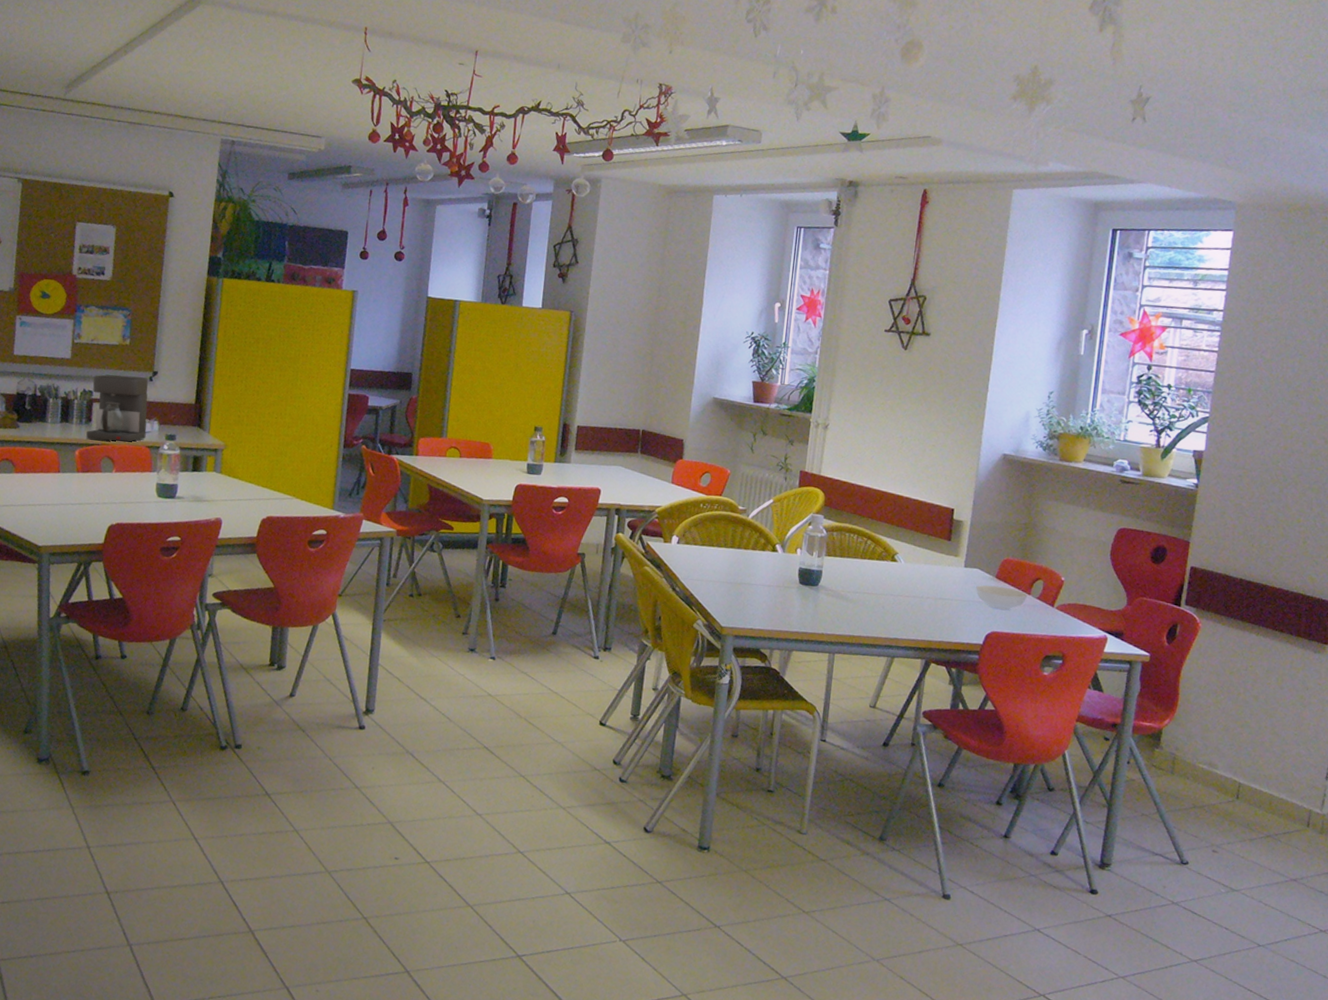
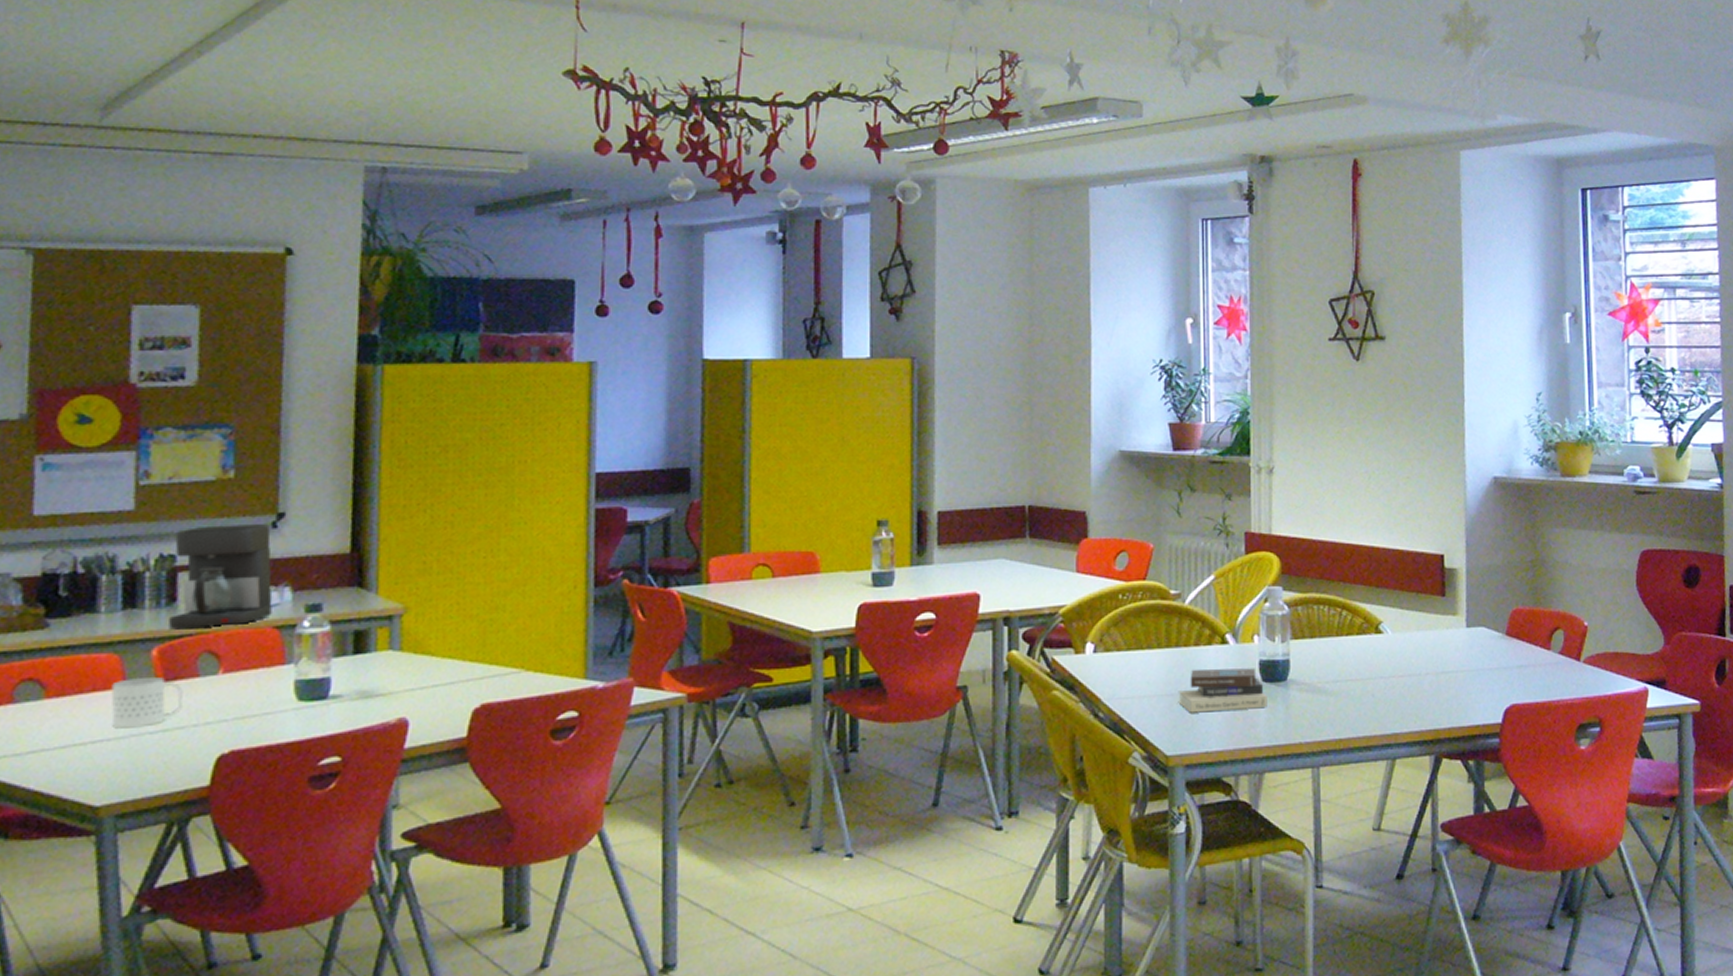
mug: none [51,467,92,500] -> present [111,677,183,729]
books: none [734,566,802,604] -> present [1178,668,1267,713]
bowl: present [976,585,1028,611] -> none [1484,645,1548,676]

